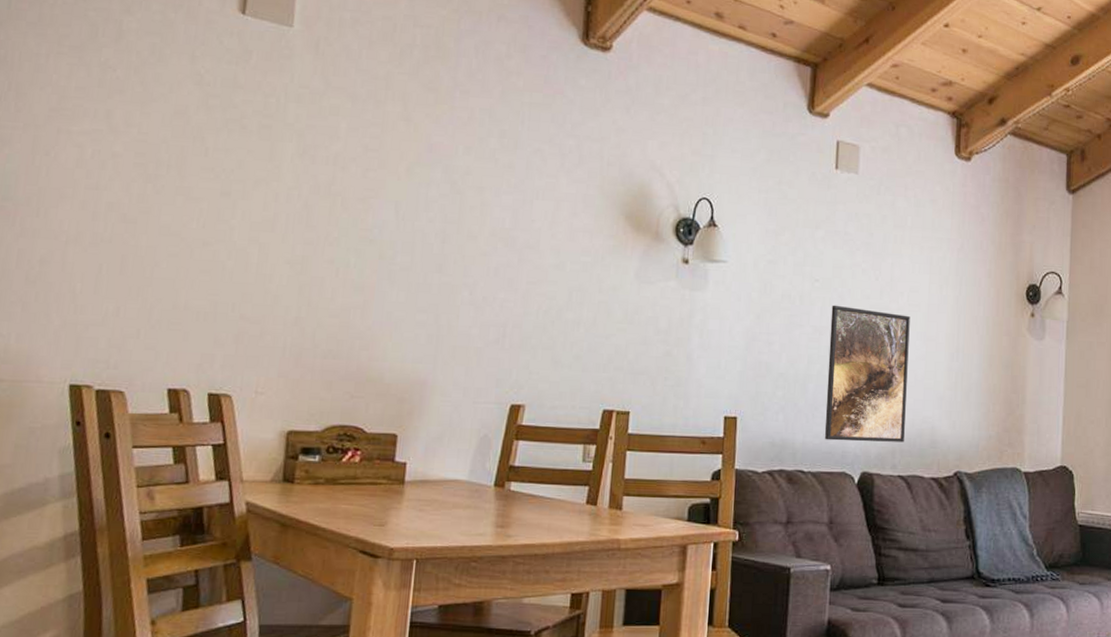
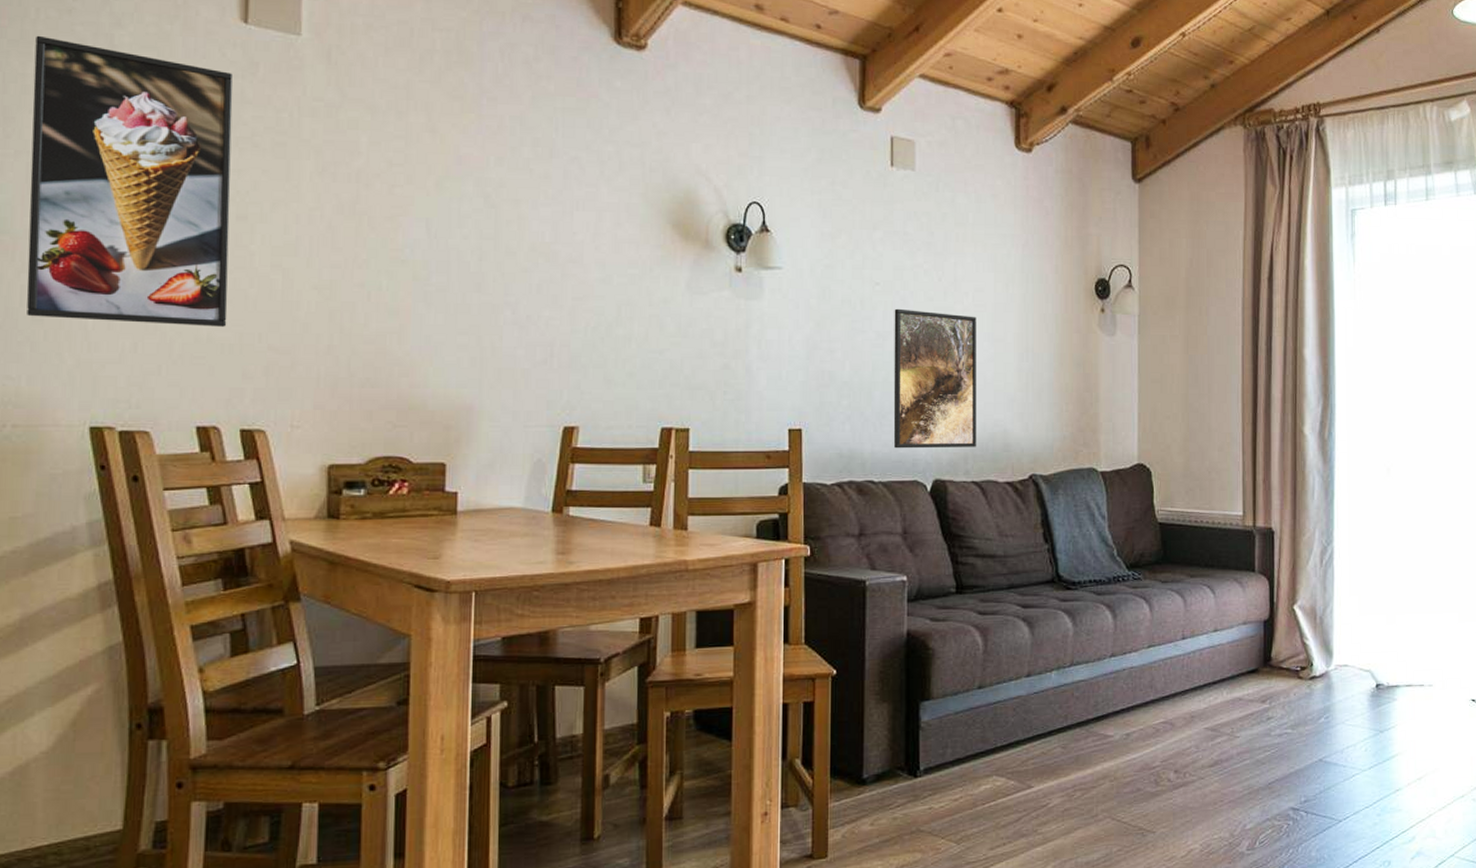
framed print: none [21,19,228,296] -> present [26,35,233,327]

